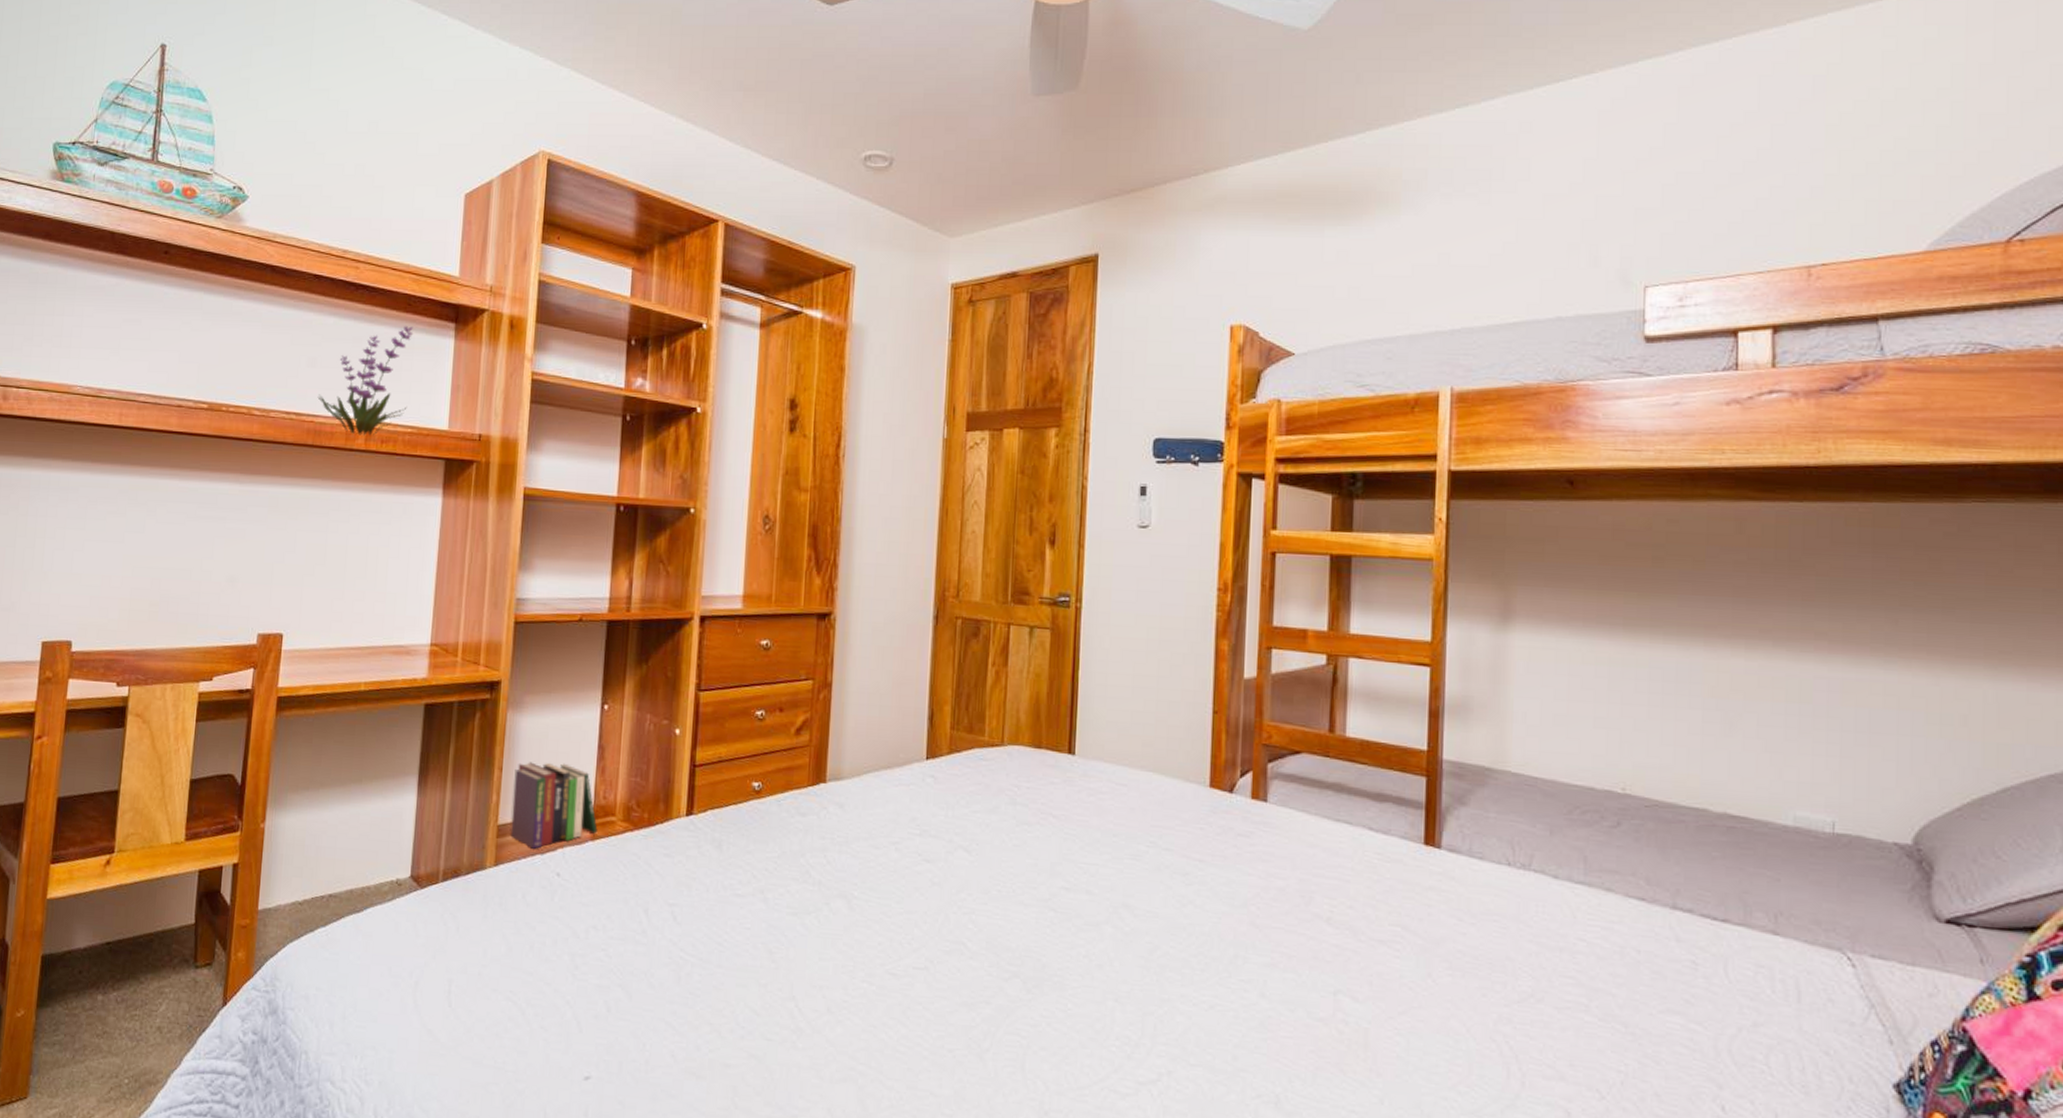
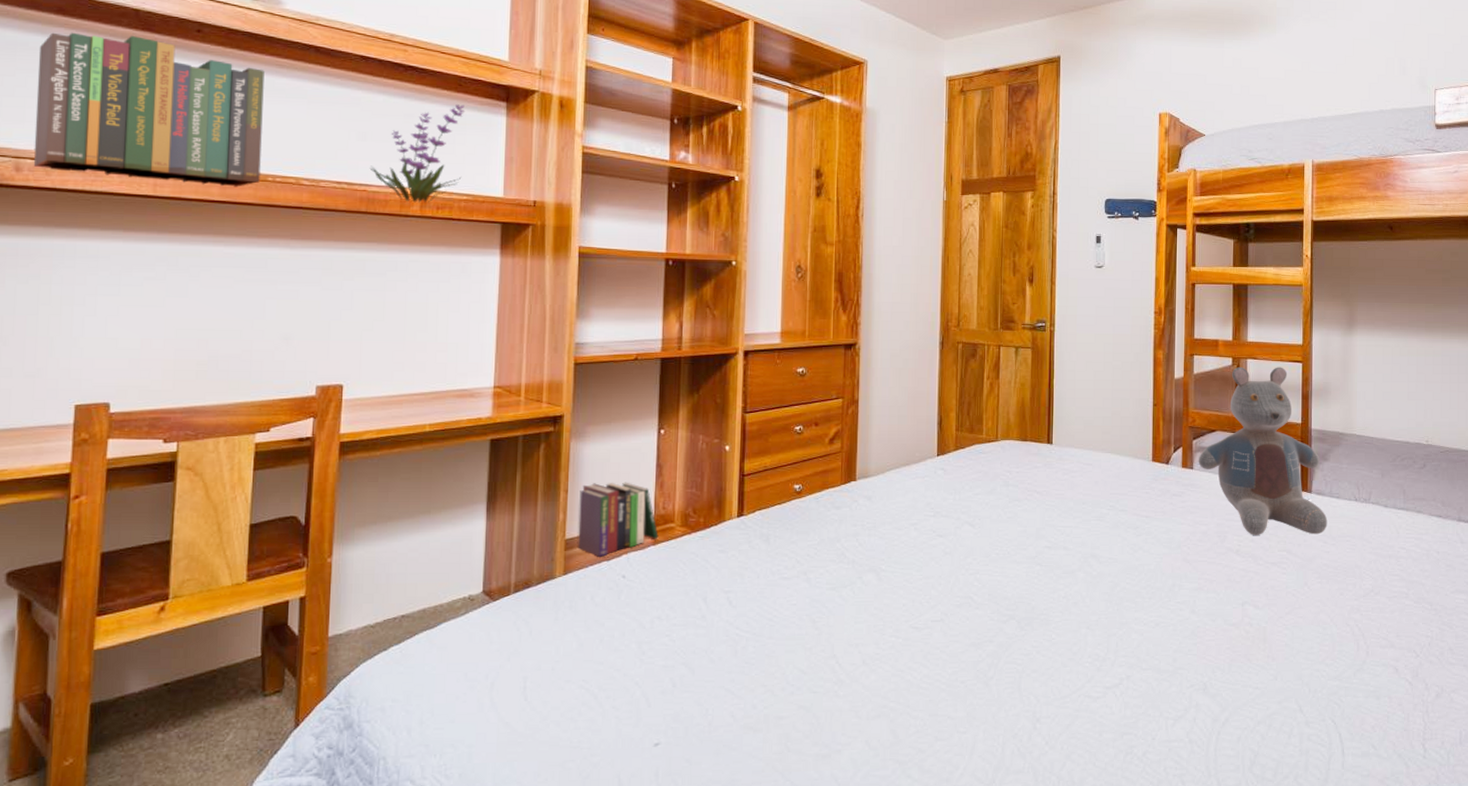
books: none [18,257,224,417] -> present [33,32,265,187]
stuffed animal: none [1274,668,1465,908] -> present [1198,367,1328,535]

